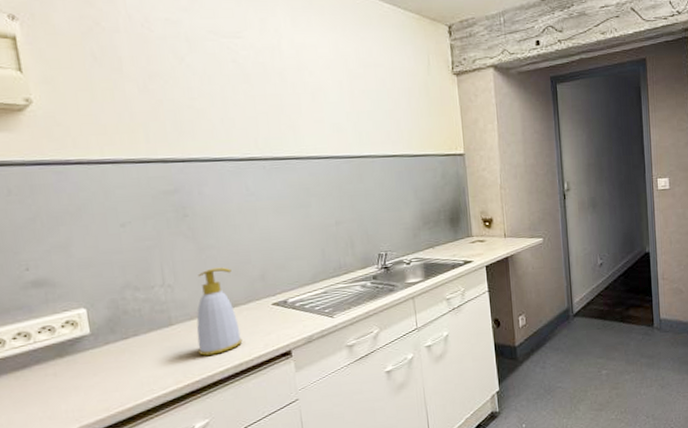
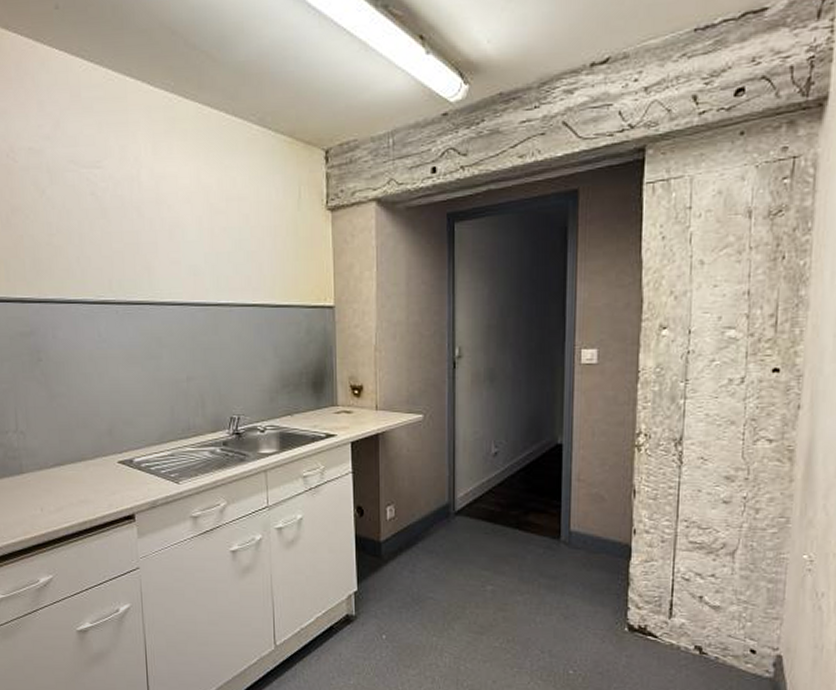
soap bottle: present [196,267,243,356] -> none [45,417,88,509]

